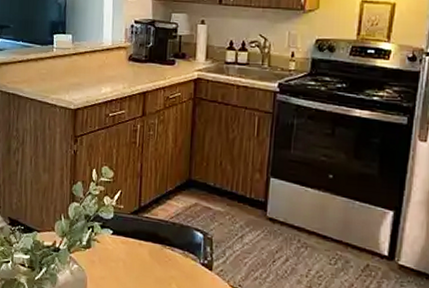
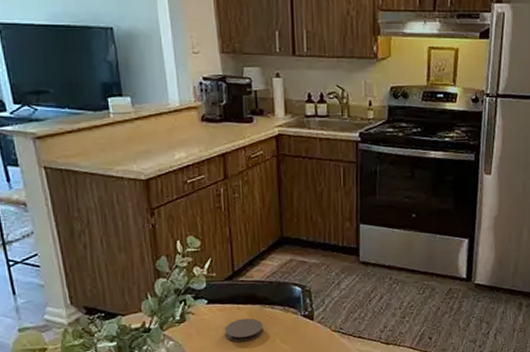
coaster: none [125,255,162,280] -> present [225,318,263,342]

